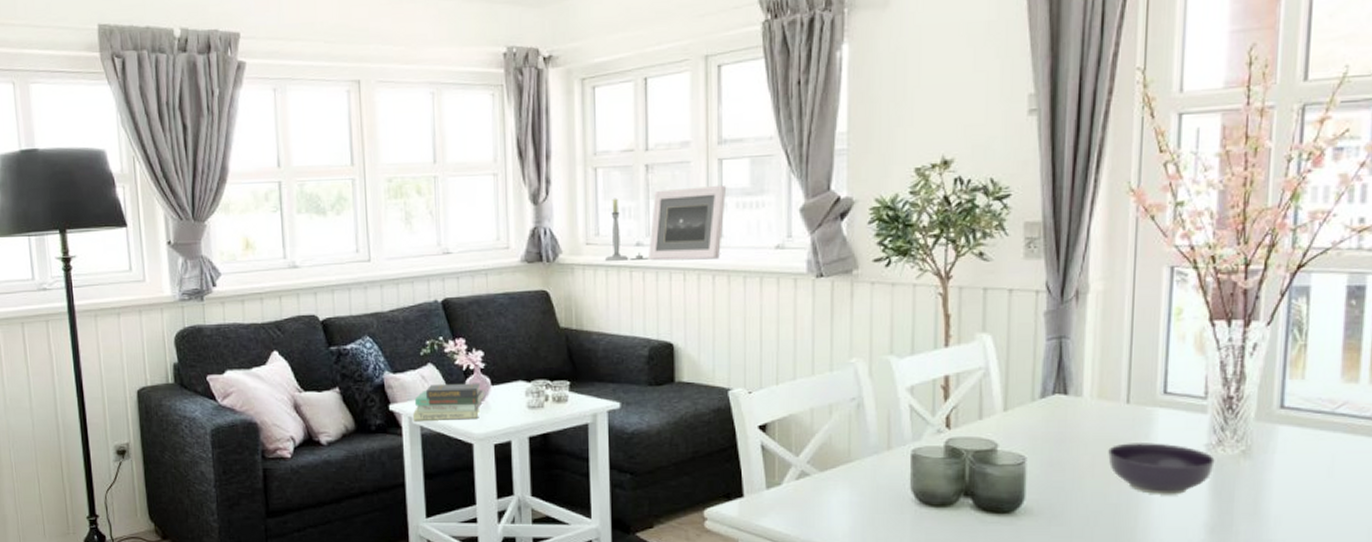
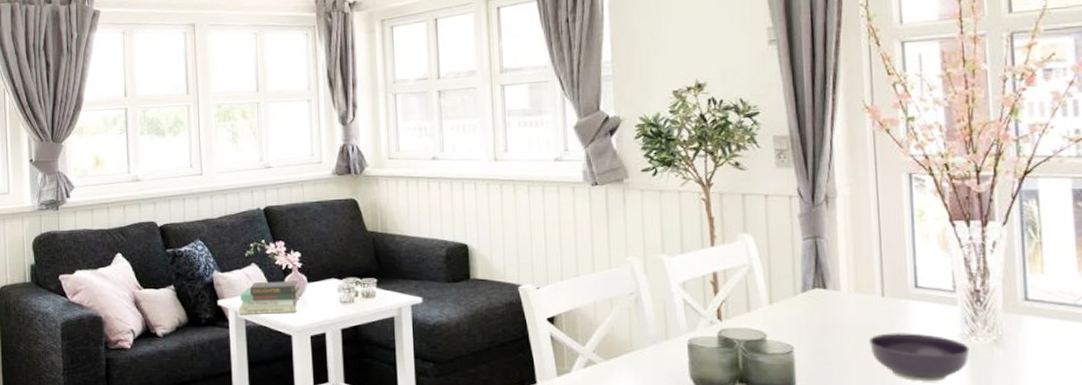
candlestick: present [604,198,649,262] -> none [405,119,444,174]
picture frame: present [649,184,727,261] -> none [443,107,510,173]

